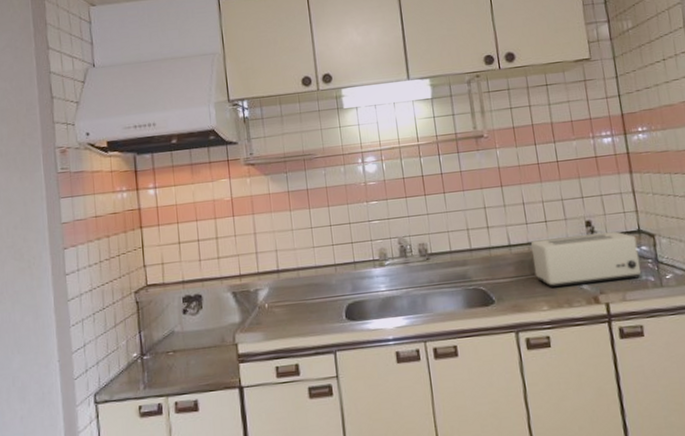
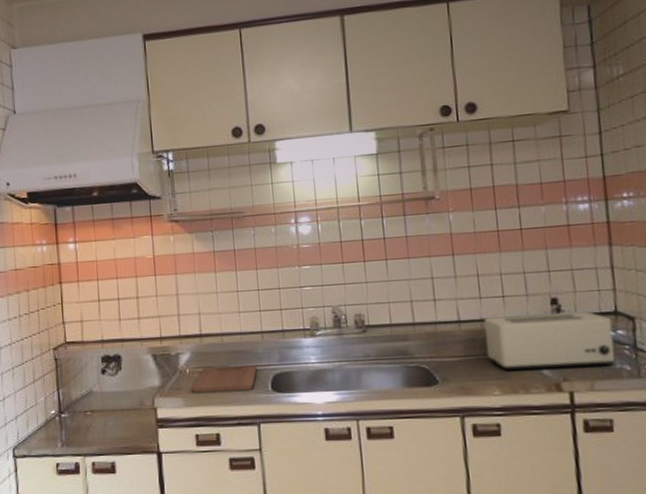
cutting board: none [270,296,332,326] -> present [191,365,258,392]

